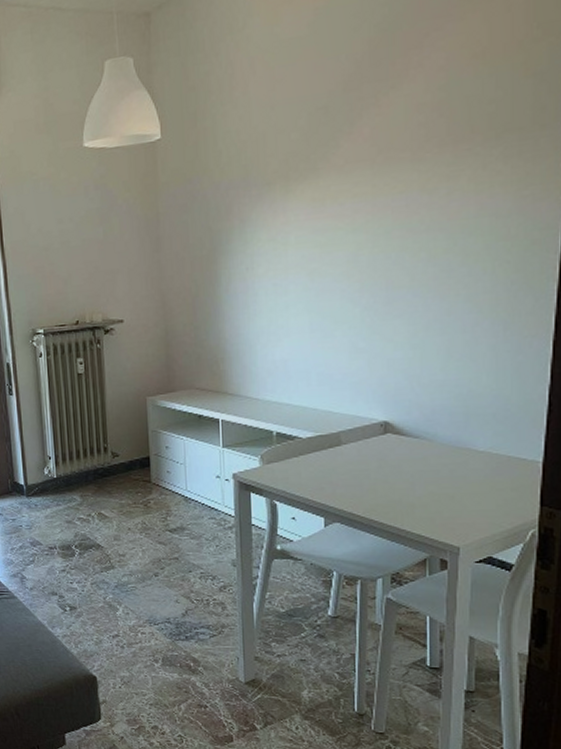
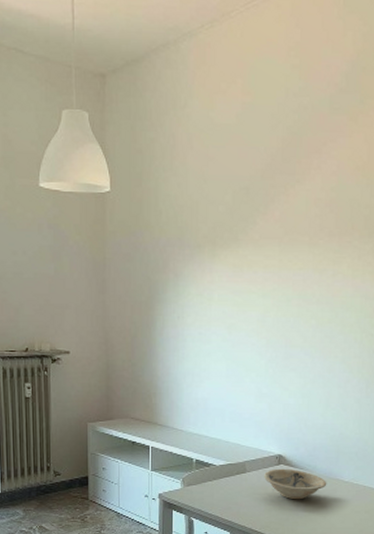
bowl: none [366,438,454,477] -> present [264,468,327,500]

